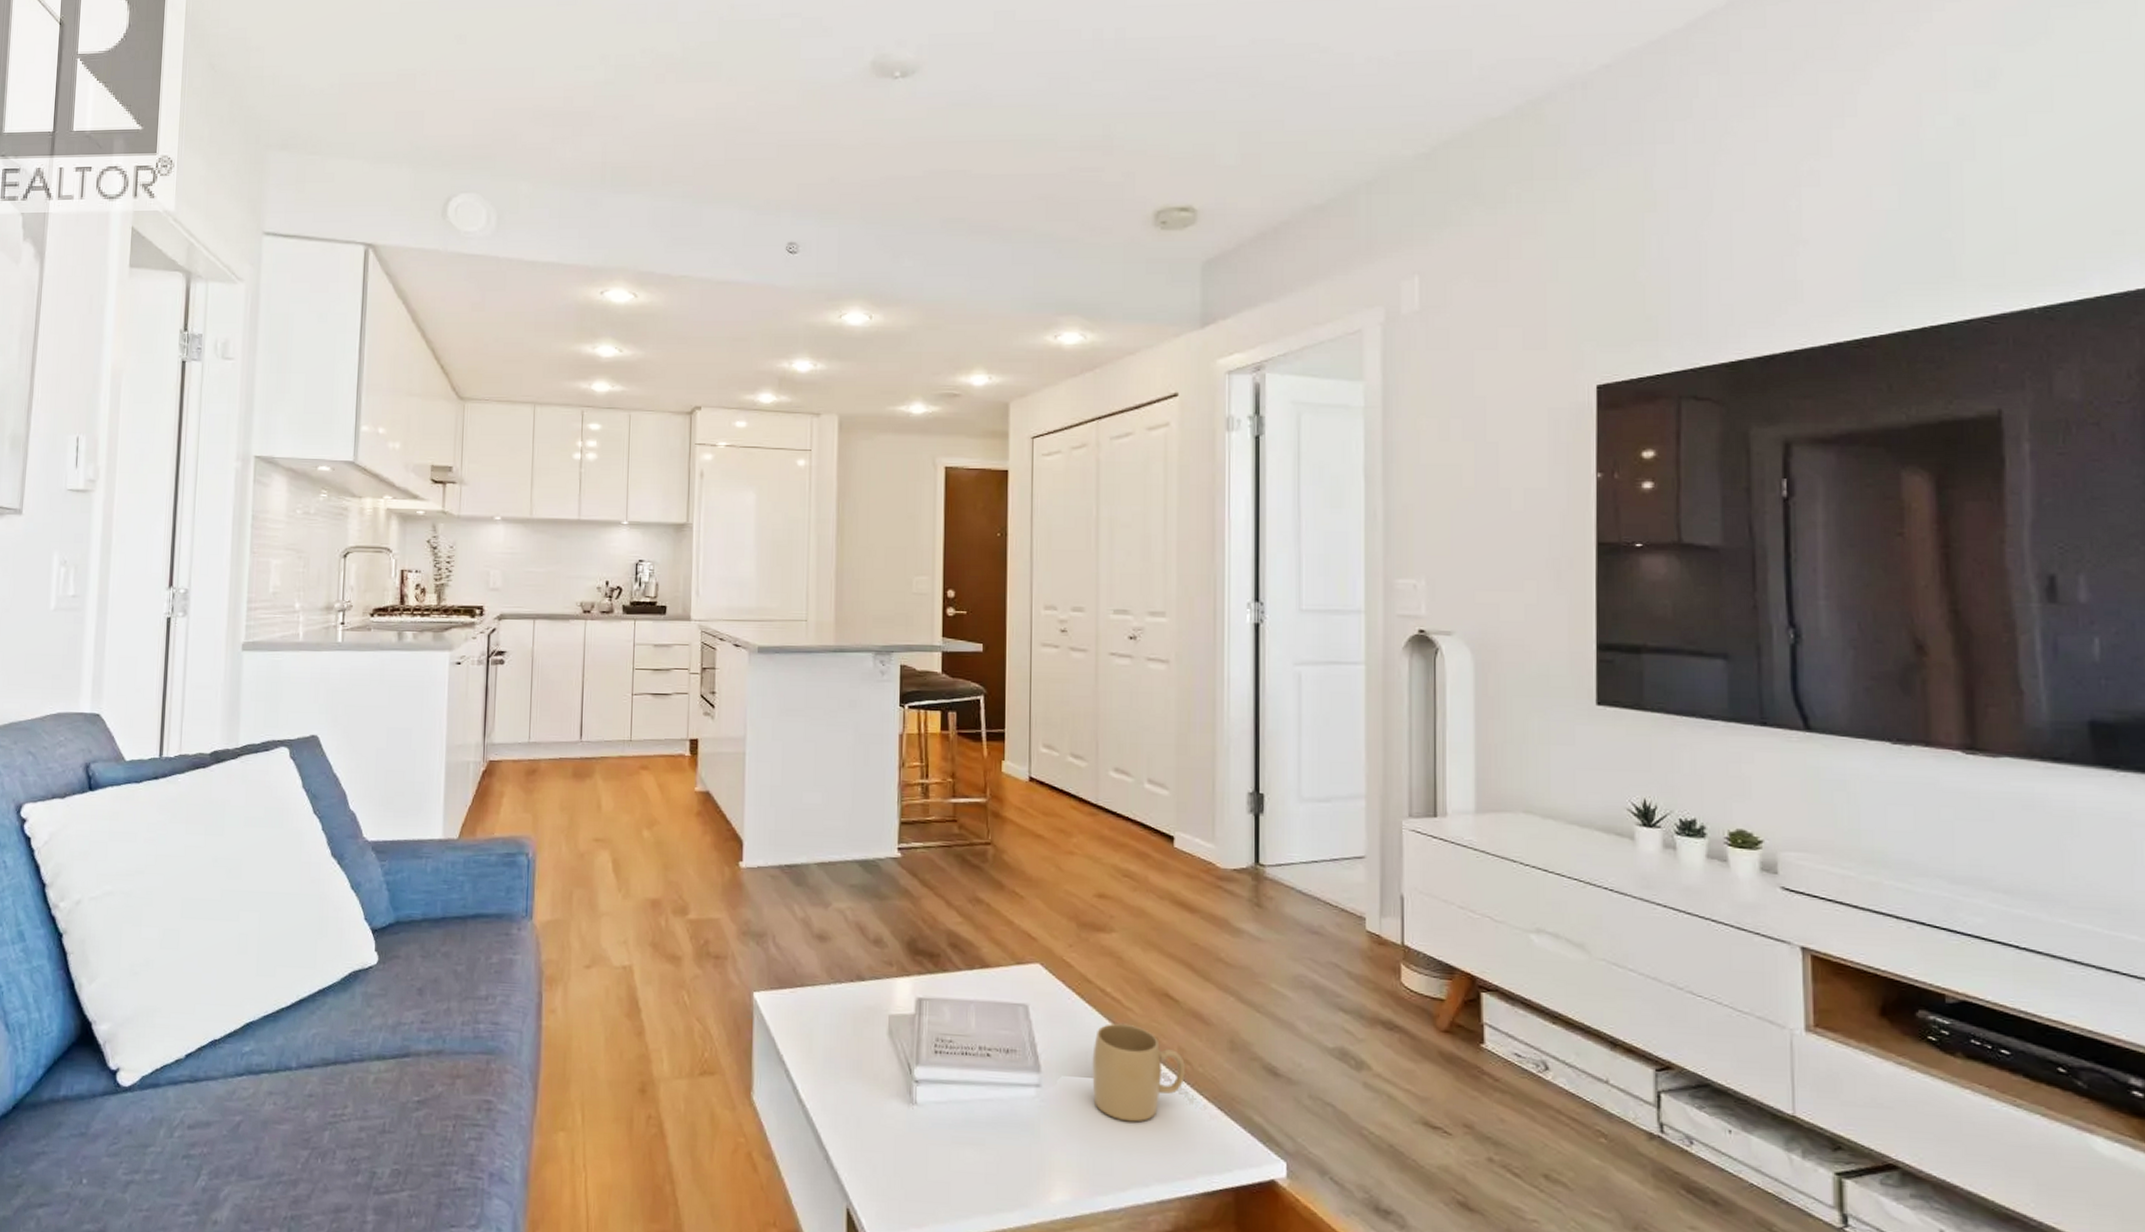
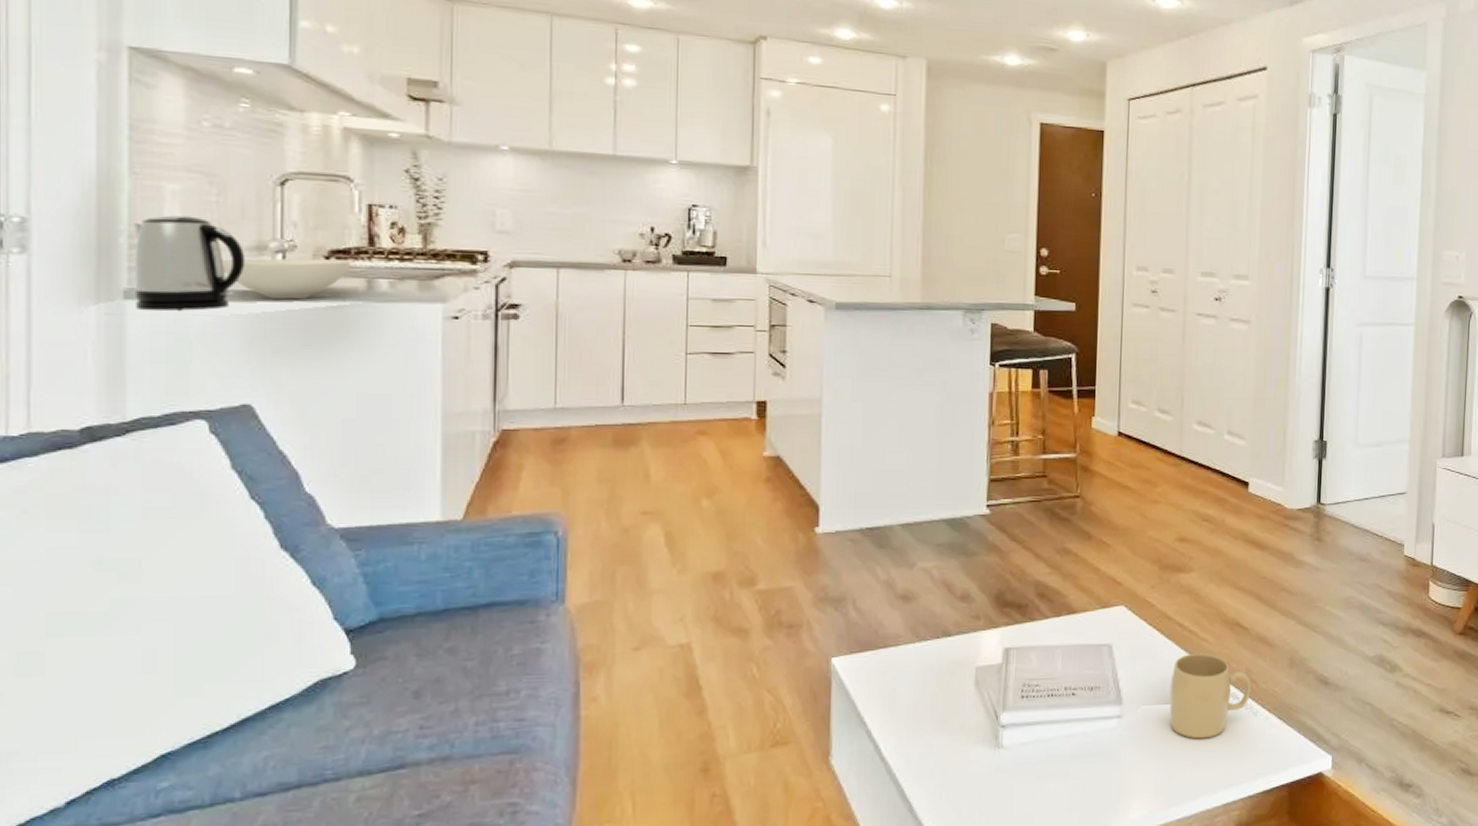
kettle: none [248,584,319,661] -> present [134,215,246,312]
bowl: none [304,616,388,650] -> present [223,258,352,300]

